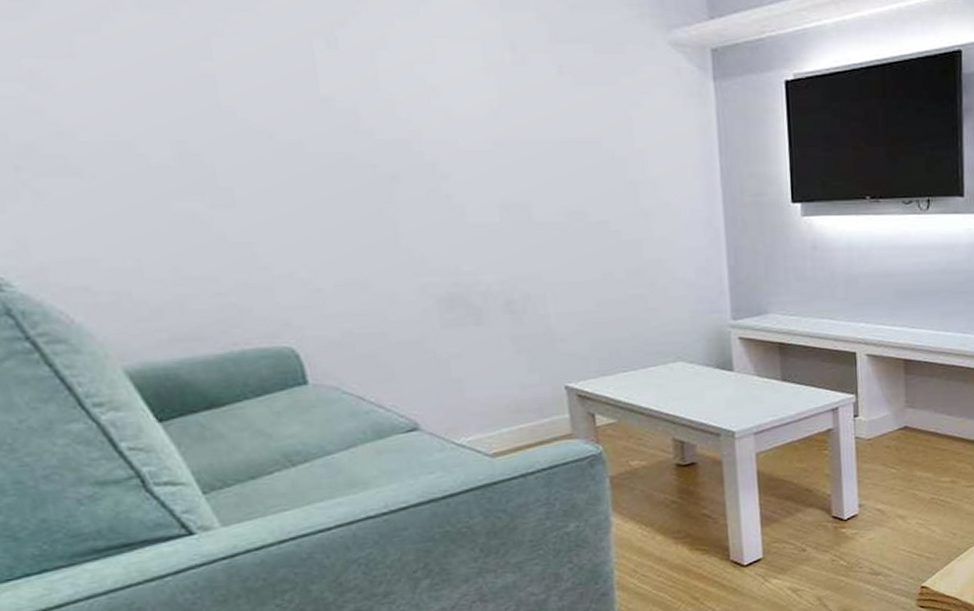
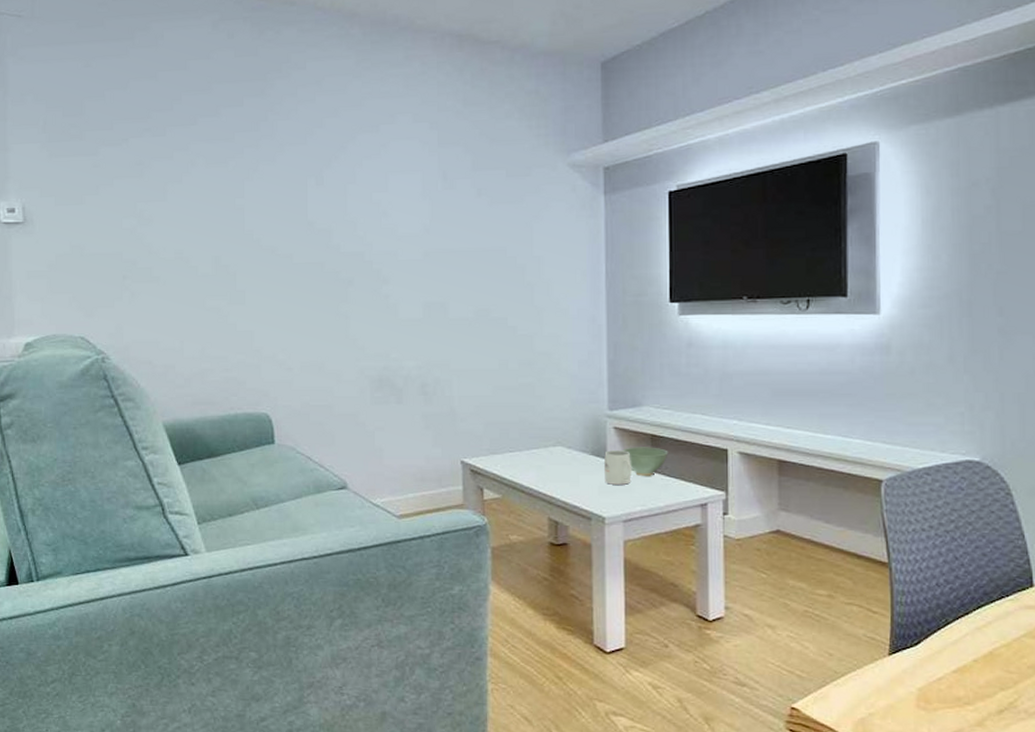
mug: none [730,361,761,398] -> present [603,450,631,485]
bowl: none [749,355,797,386] -> present [622,447,668,476]

